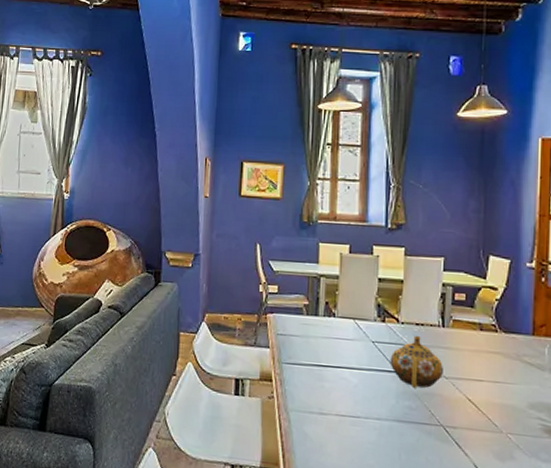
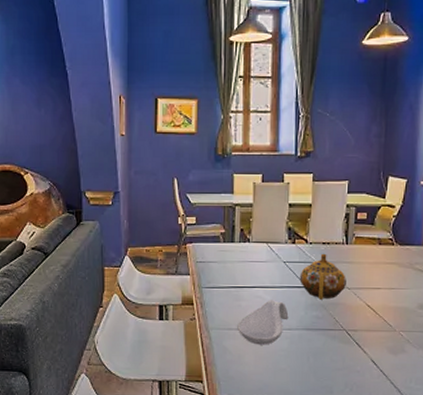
spoon rest: none [319,383,378,435] -> present [237,300,289,345]

